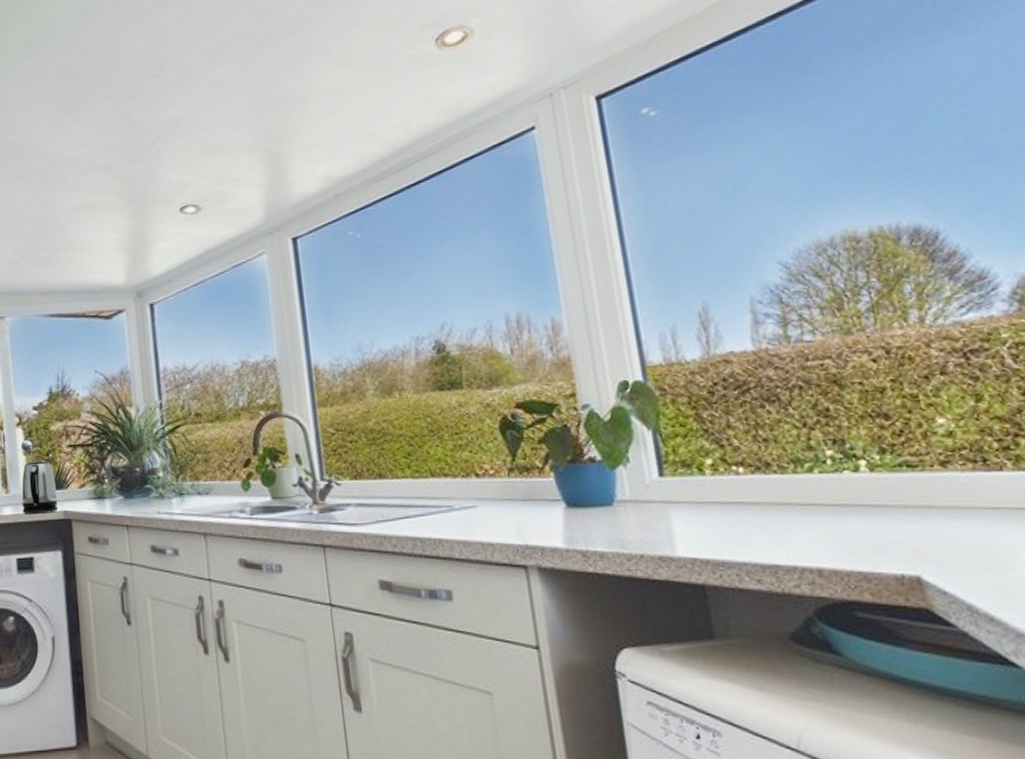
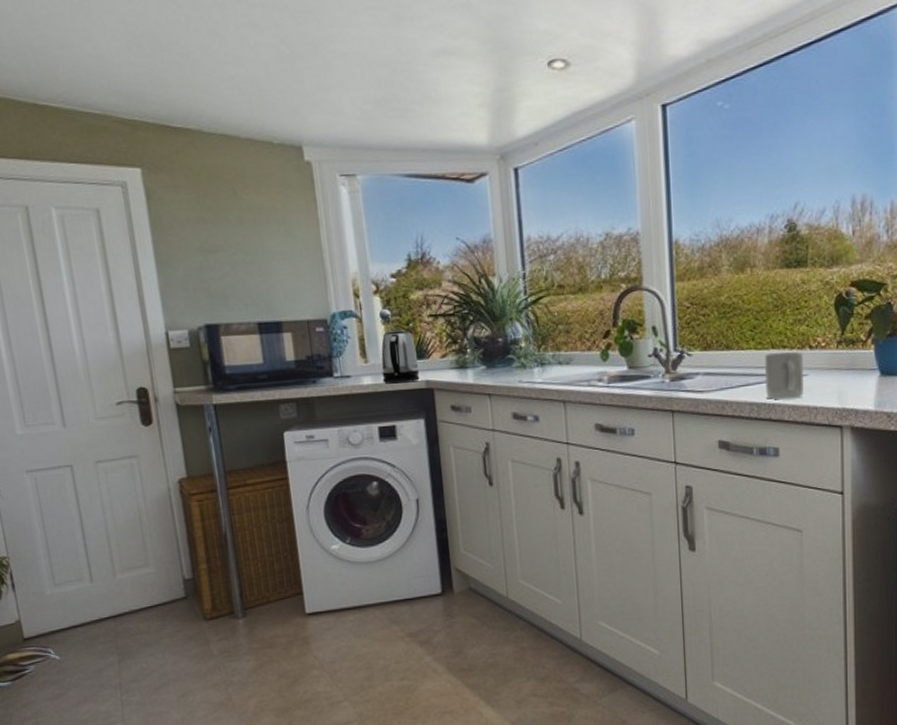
mug: none [424,480,475,535] -> present [765,351,804,400]

